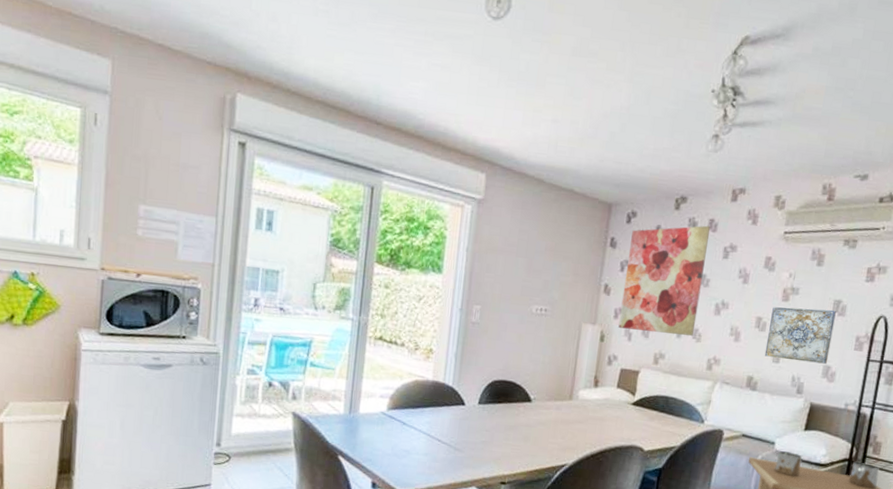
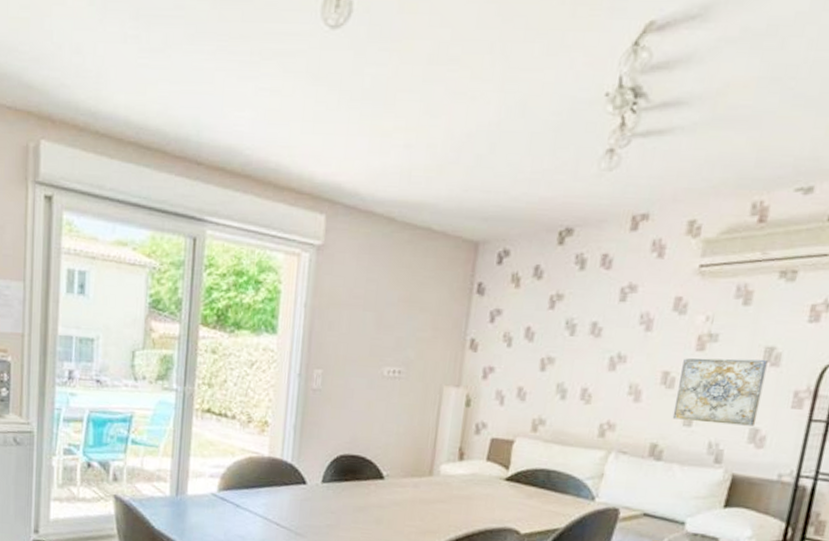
wall art: present [618,225,711,337] -> none [488,262,604,398]

